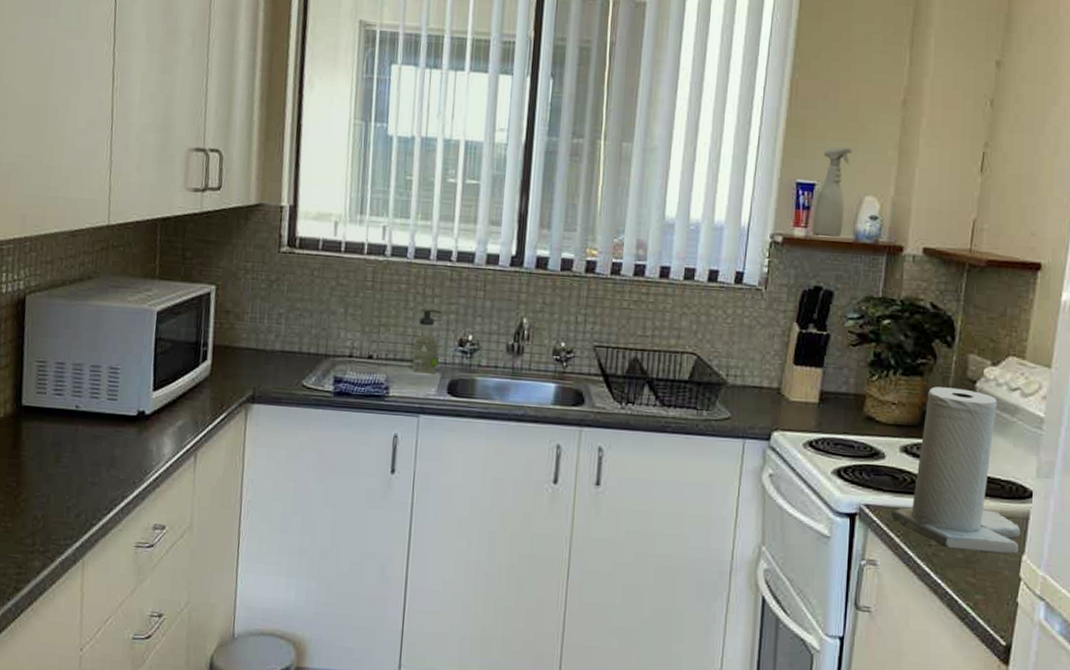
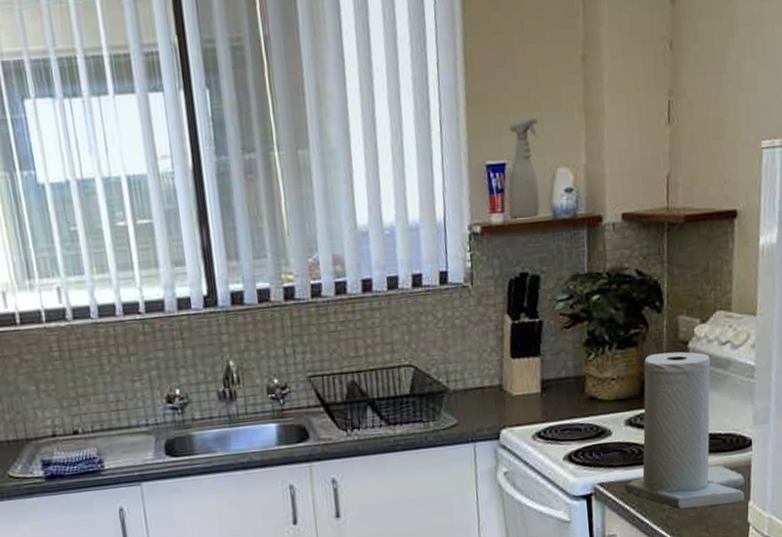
soap dispenser: present [409,309,441,375] -> none [115,368,150,441]

